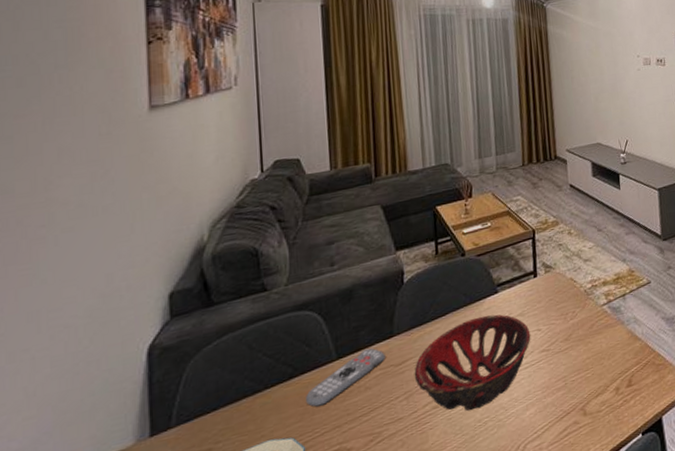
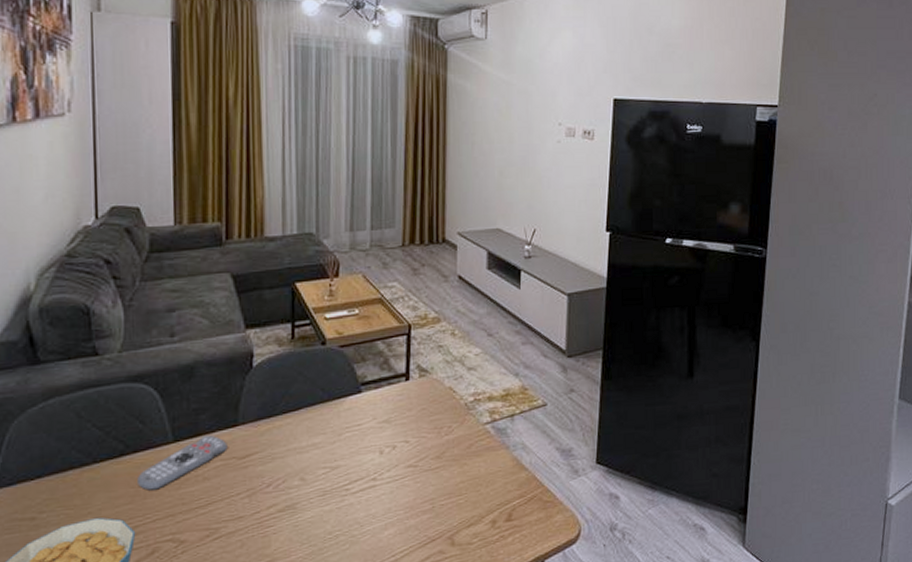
decorative bowl: present [414,314,531,411] -> none [259,416,396,521]

